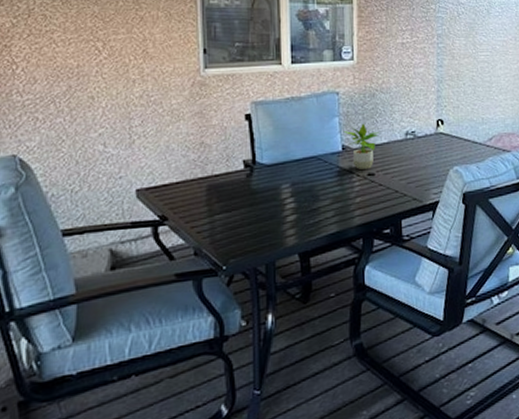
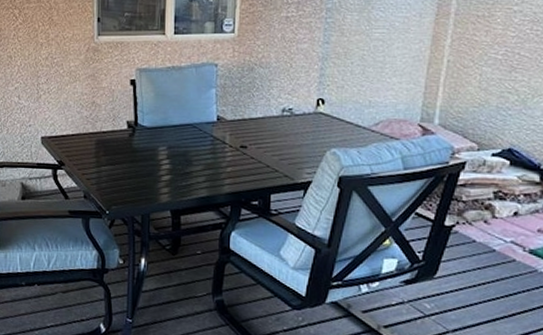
potted plant: present [343,123,380,170] -> none [219,96,256,141]

